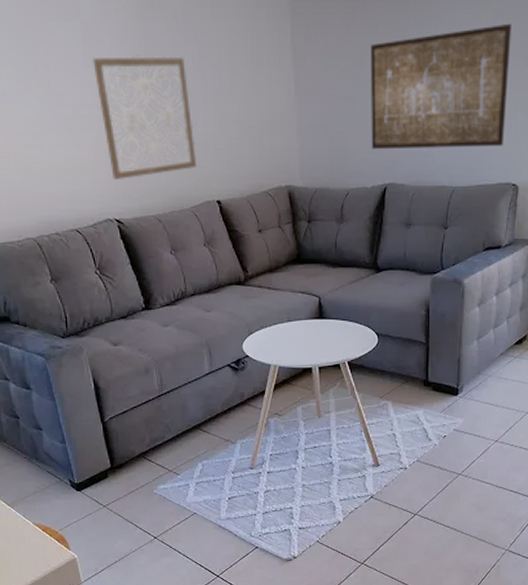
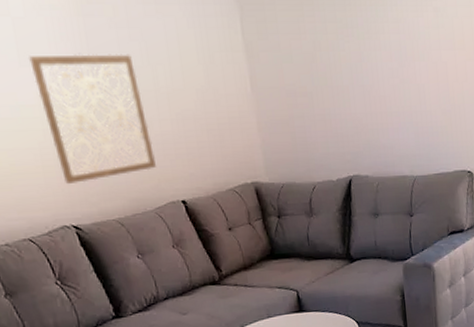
wall art: present [371,23,511,150] -> none [322,21,456,144]

